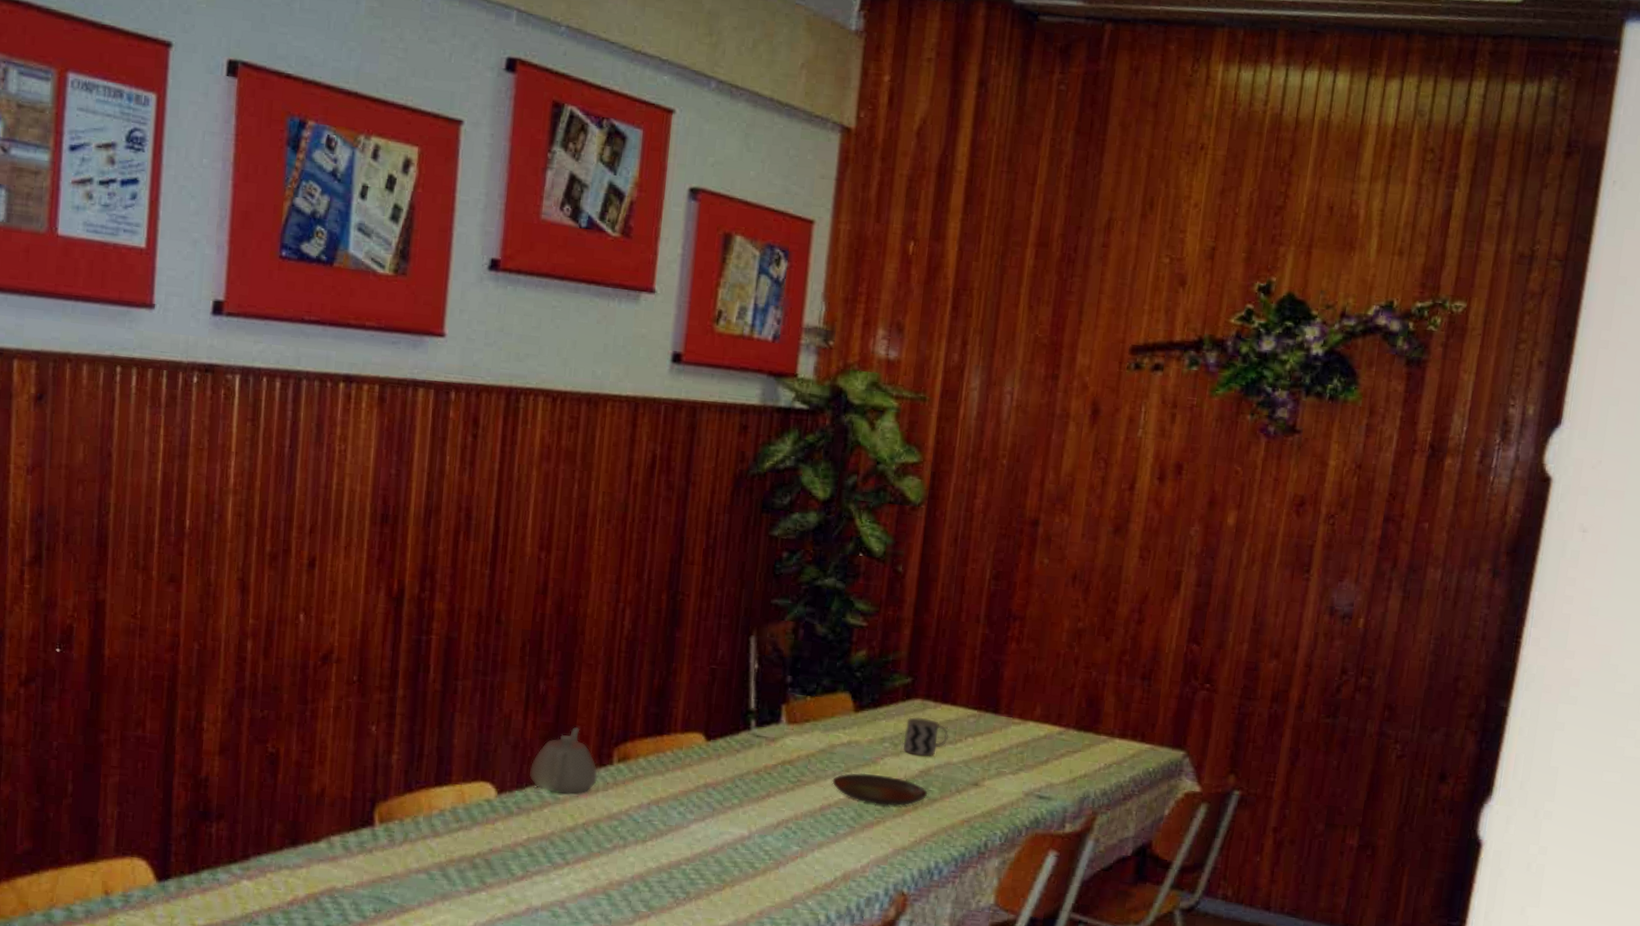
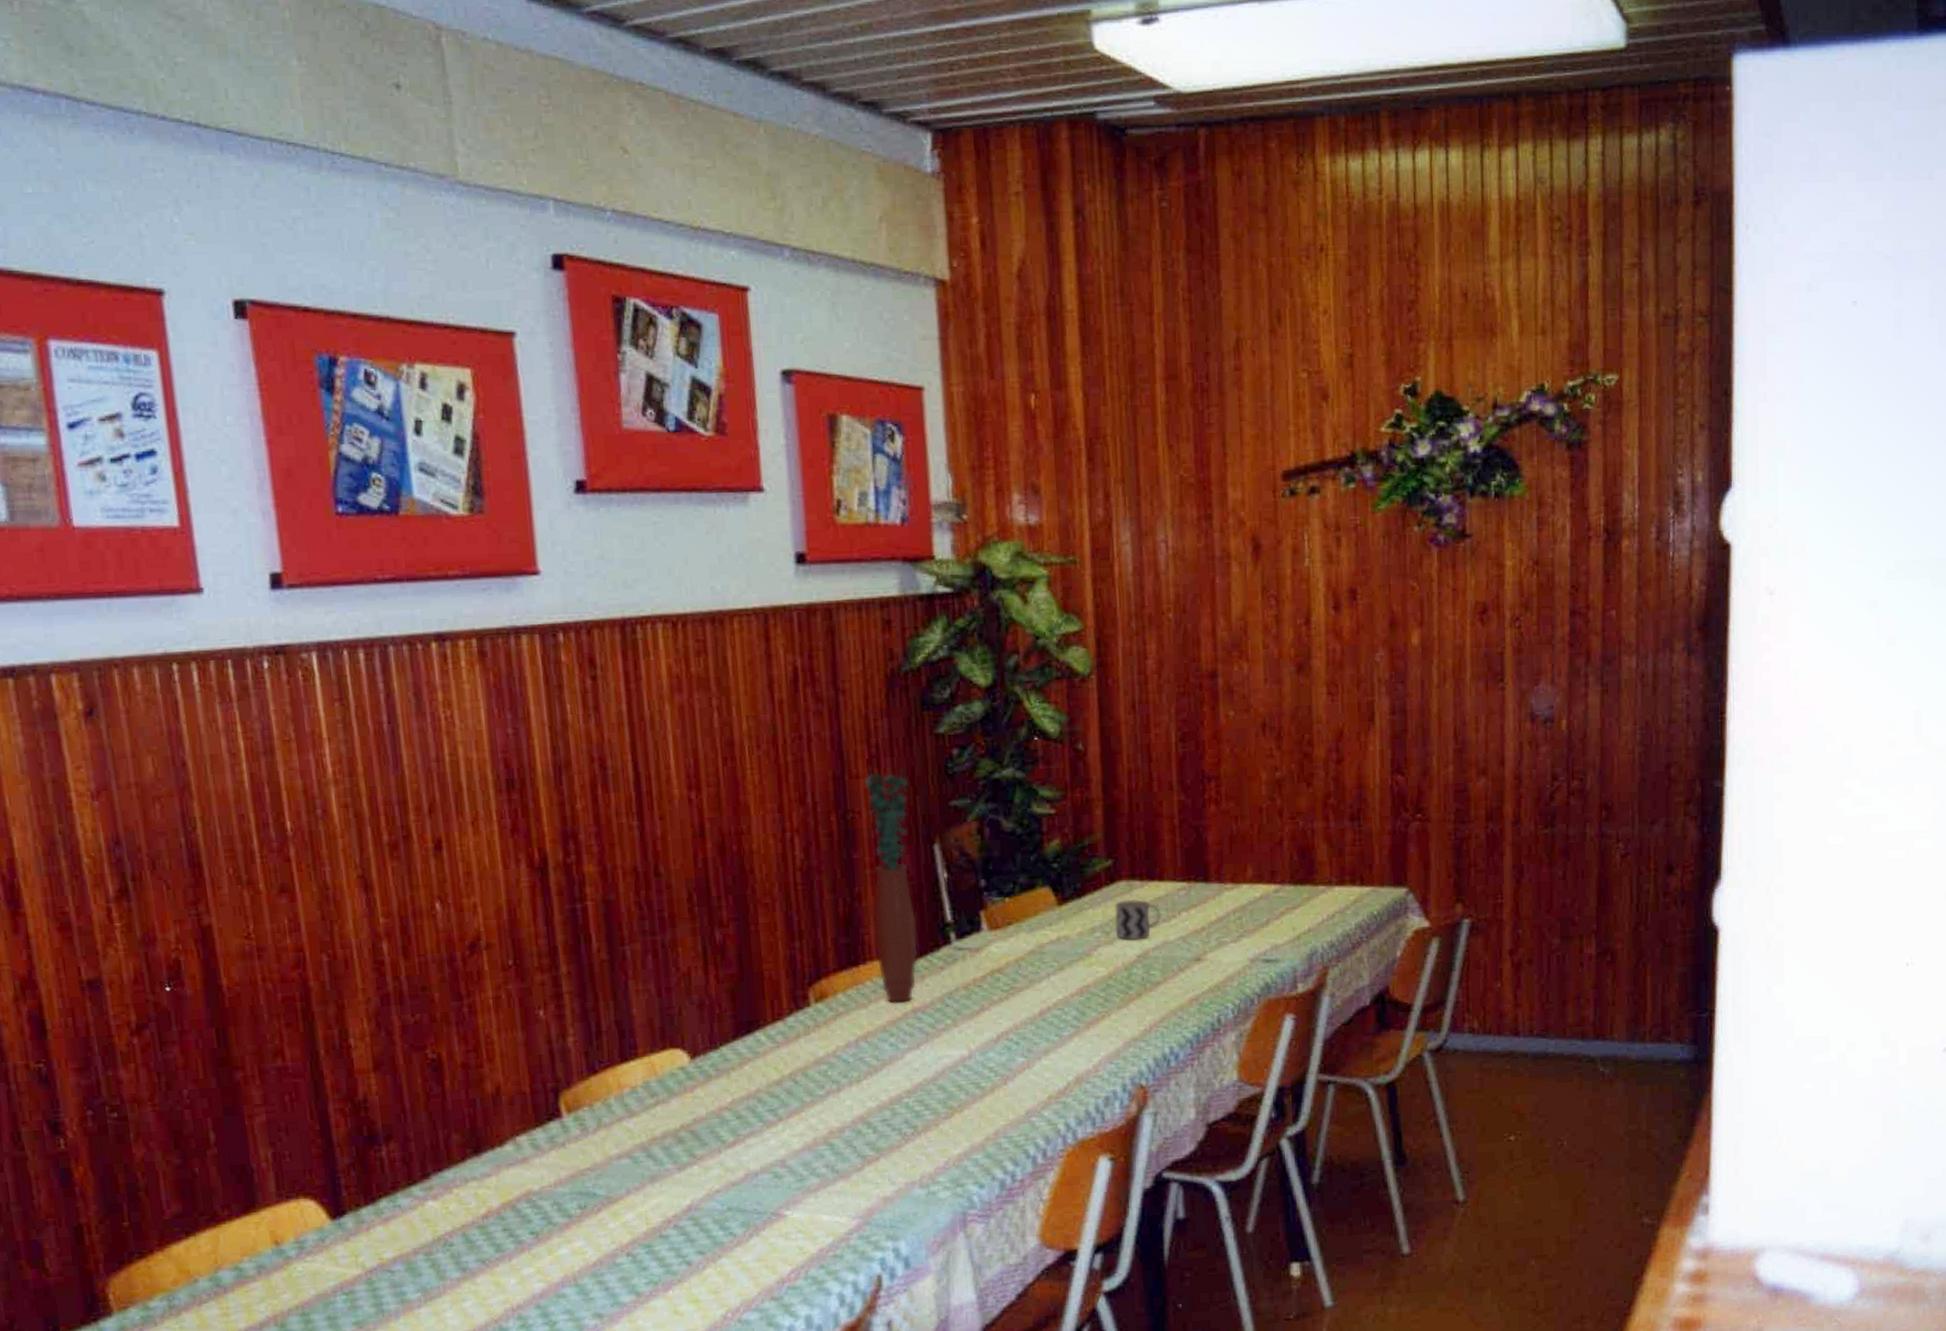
teapot: present [528,726,598,795] -> none [720,972,796,1048]
vase: none [679,553,738,778] -> present [864,764,918,1004]
plate: present [832,773,928,805] -> none [1047,967,1150,999]

